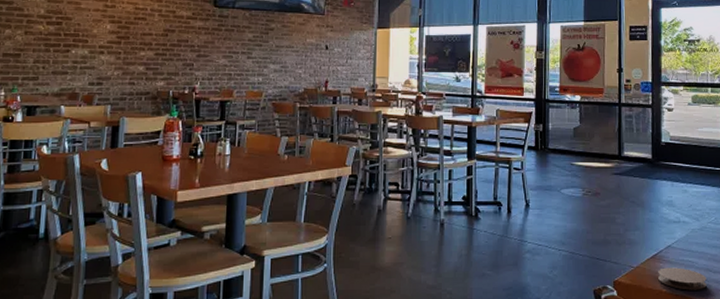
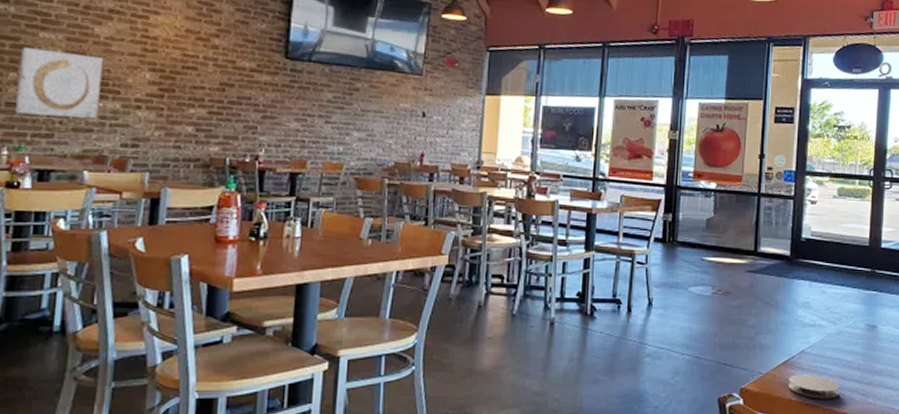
wall art: none [10,8,76,64] -> present [15,46,104,120]

